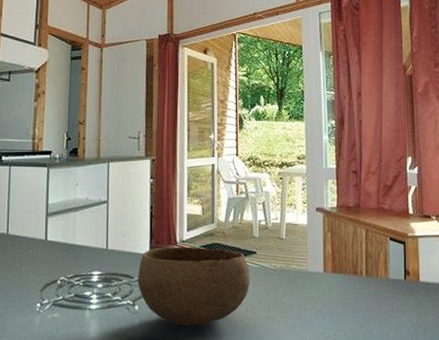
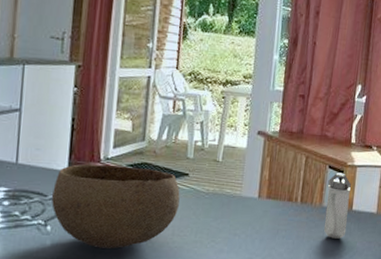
shaker: none [391,244,416,311] -> present [324,172,351,239]

